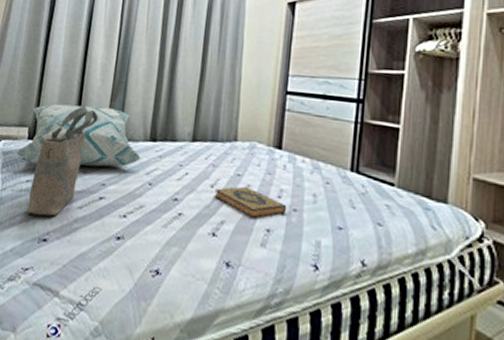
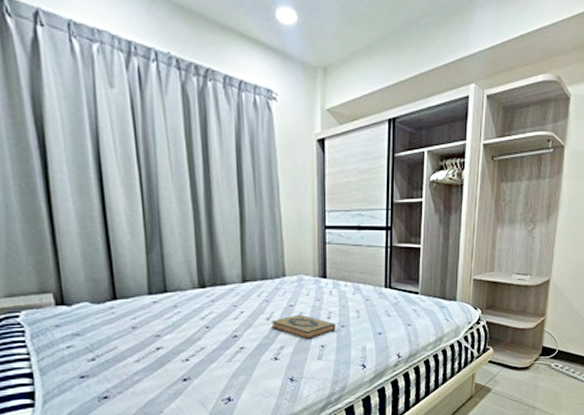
decorative pillow: present [15,104,141,167] -> none [44,261,193,330]
tote bag: present [27,105,99,216] -> none [73,262,137,378]

